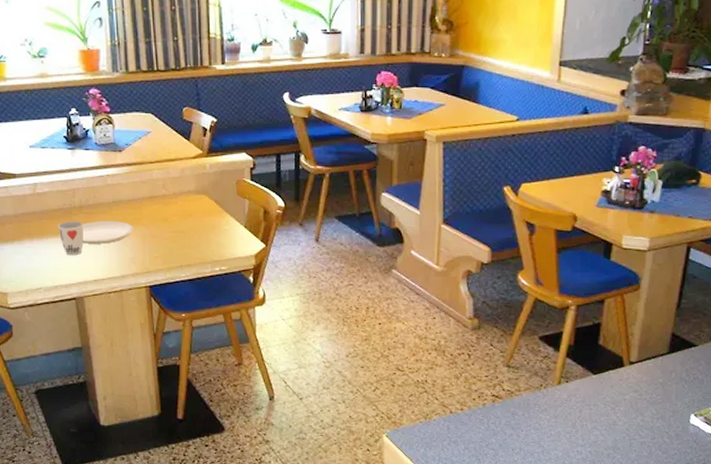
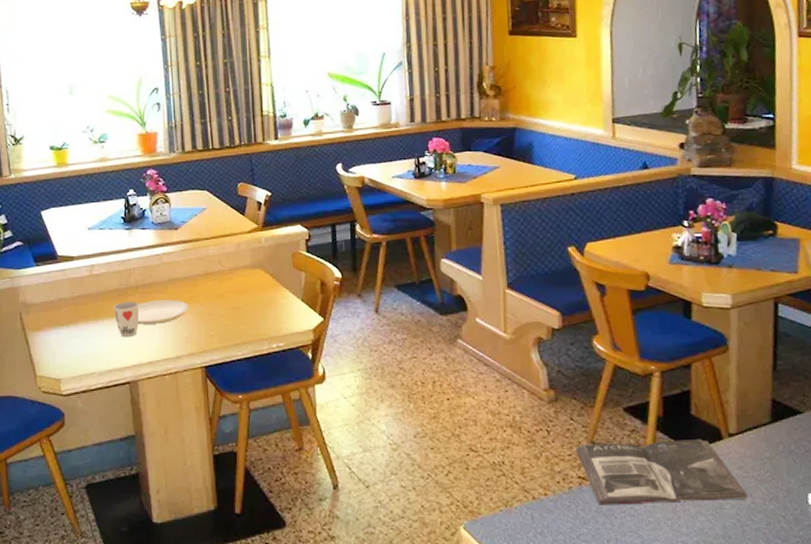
magazine: none [493,366,639,420] -> present [576,439,748,505]

